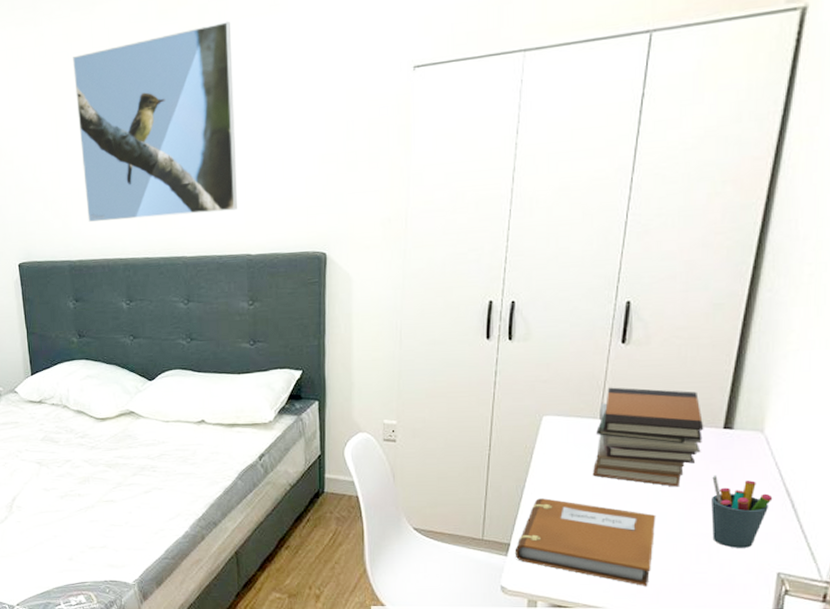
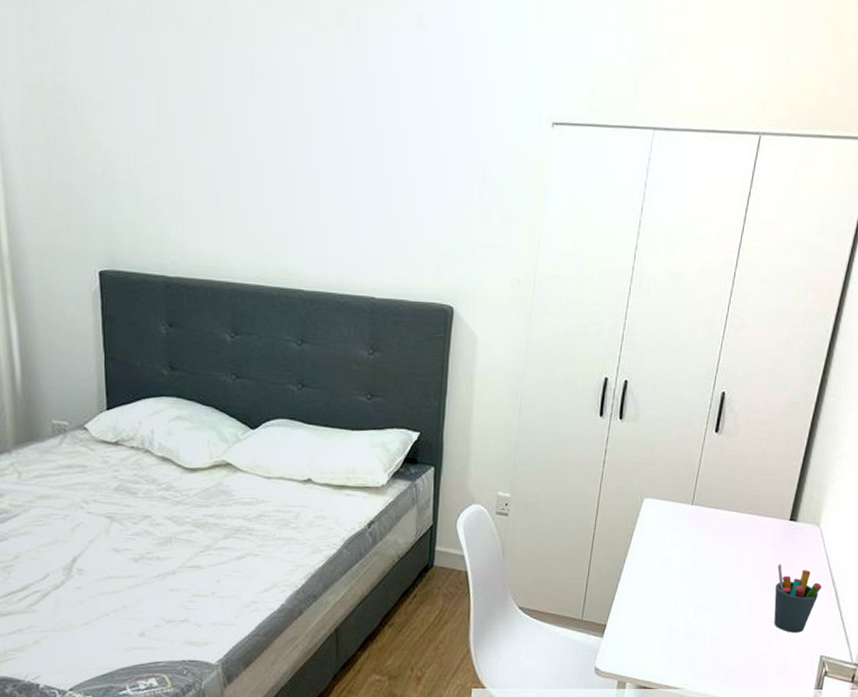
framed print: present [73,21,237,222] -> none [185,30,370,246]
notebook: present [514,498,656,586] -> none [609,580,731,668]
book stack: present [593,387,704,487] -> none [682,474,775,574]

